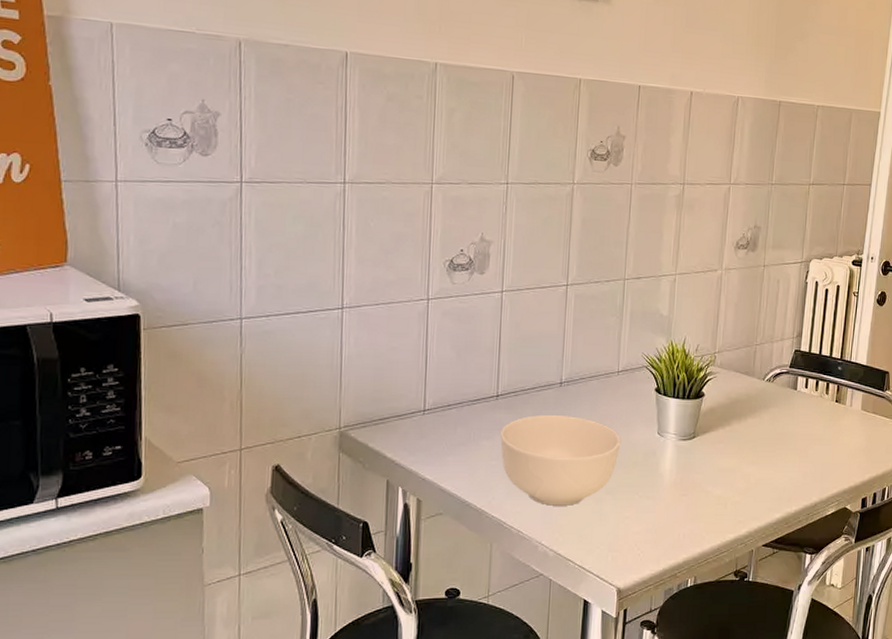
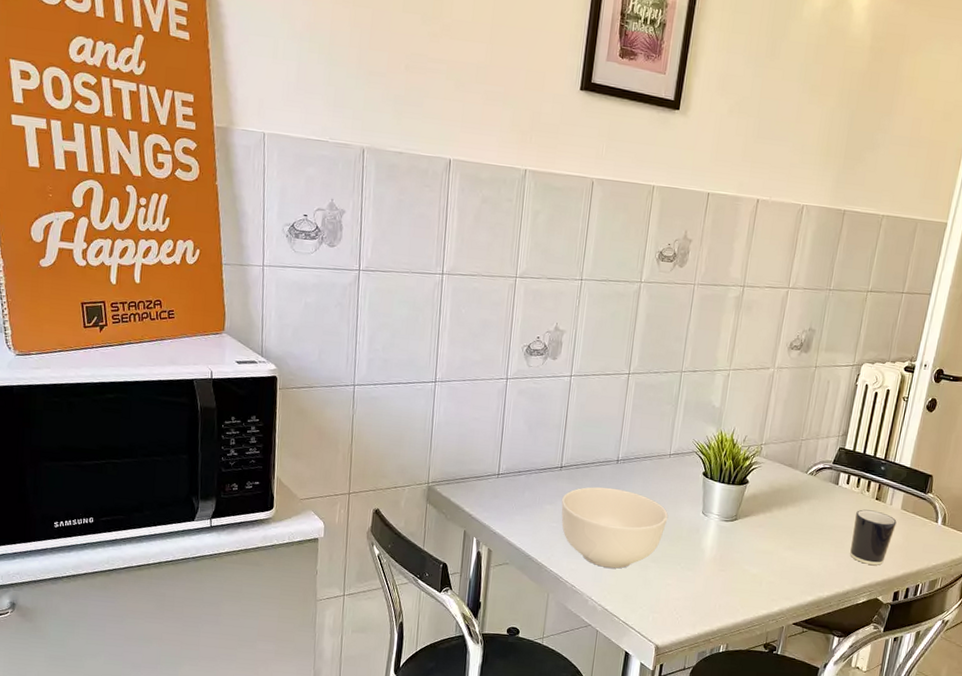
mug: none [815,414,858,472] -> present [850,509,897,565]

